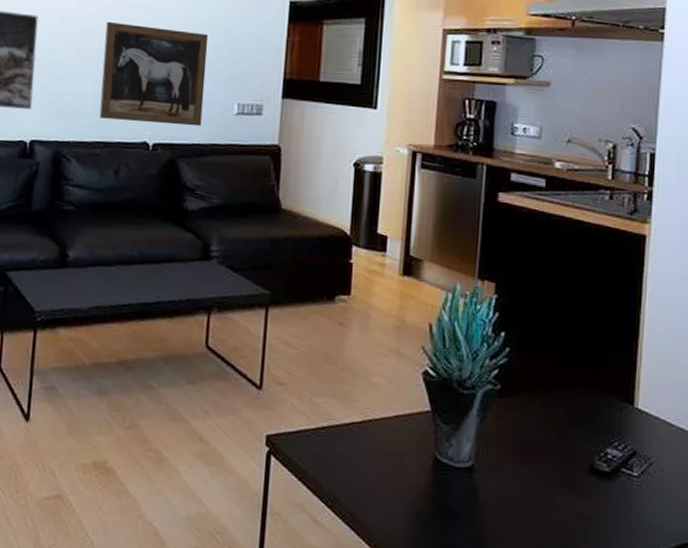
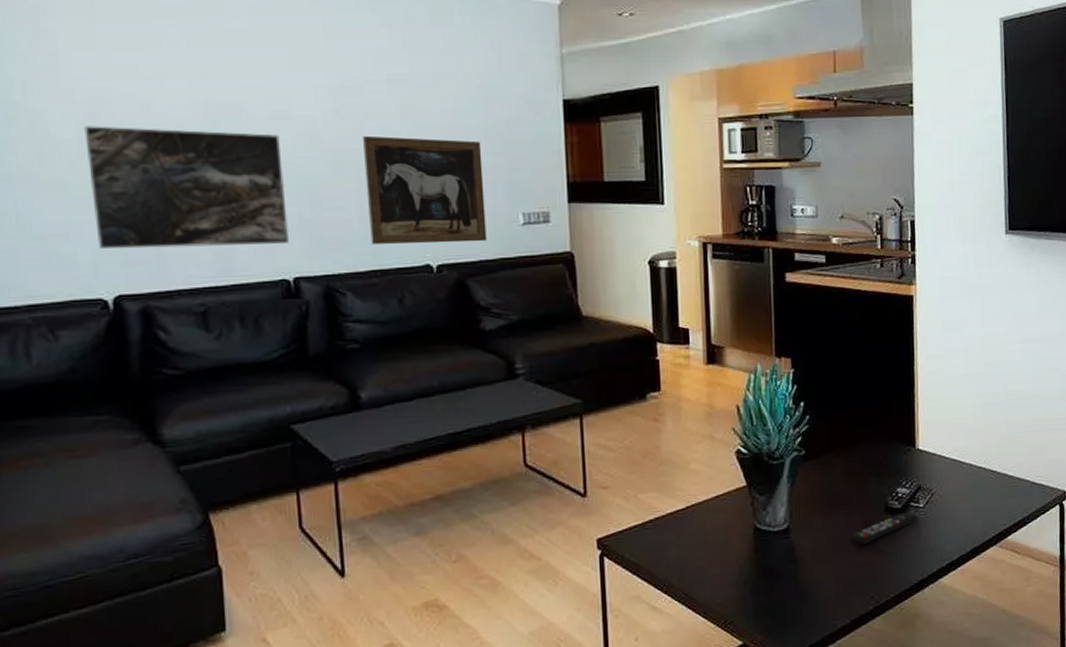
remote control: none [545,477,630,505] -> present [851,512,918,544]

